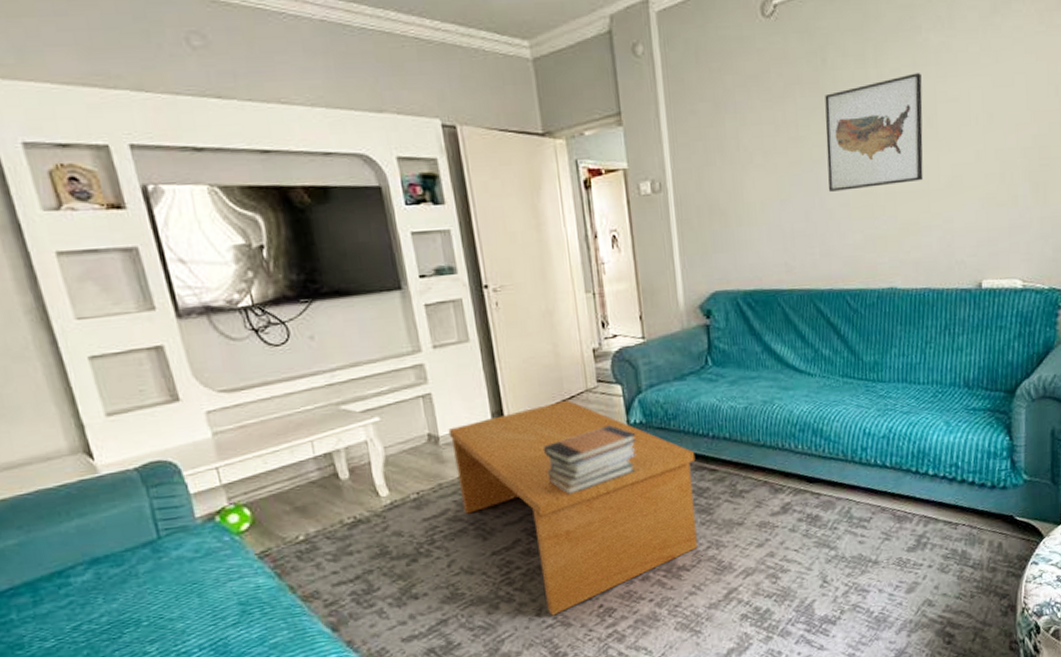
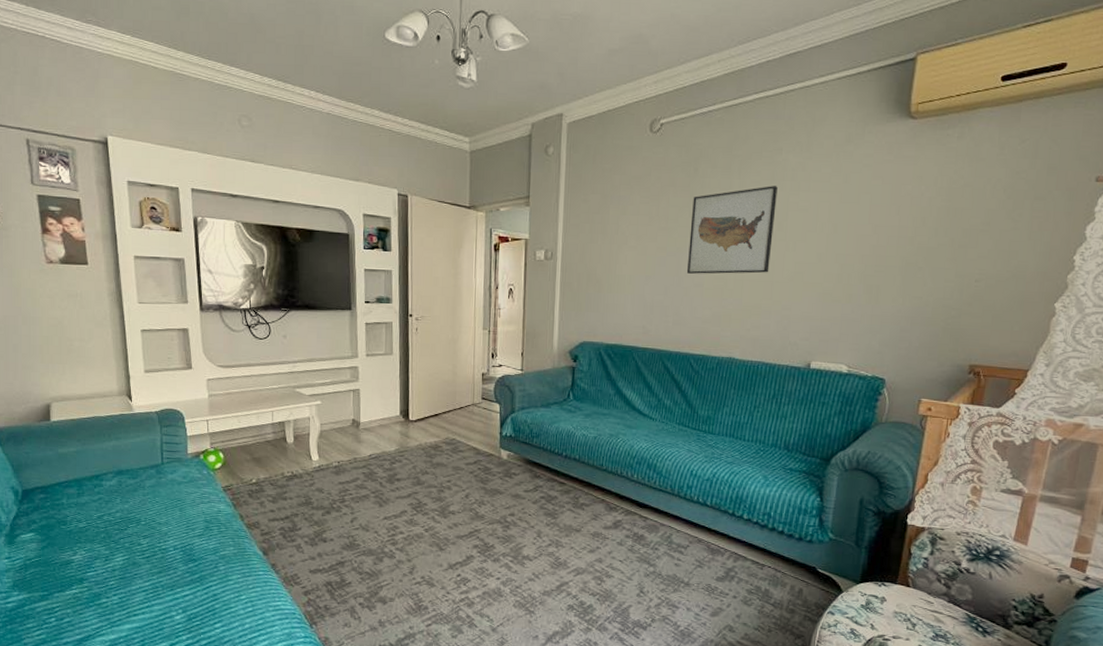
coffee table: present [448,399,698,616] -> none [367,409,549,576]
book stack: present [544,425,637,494] -> none [434,434,505,483]

